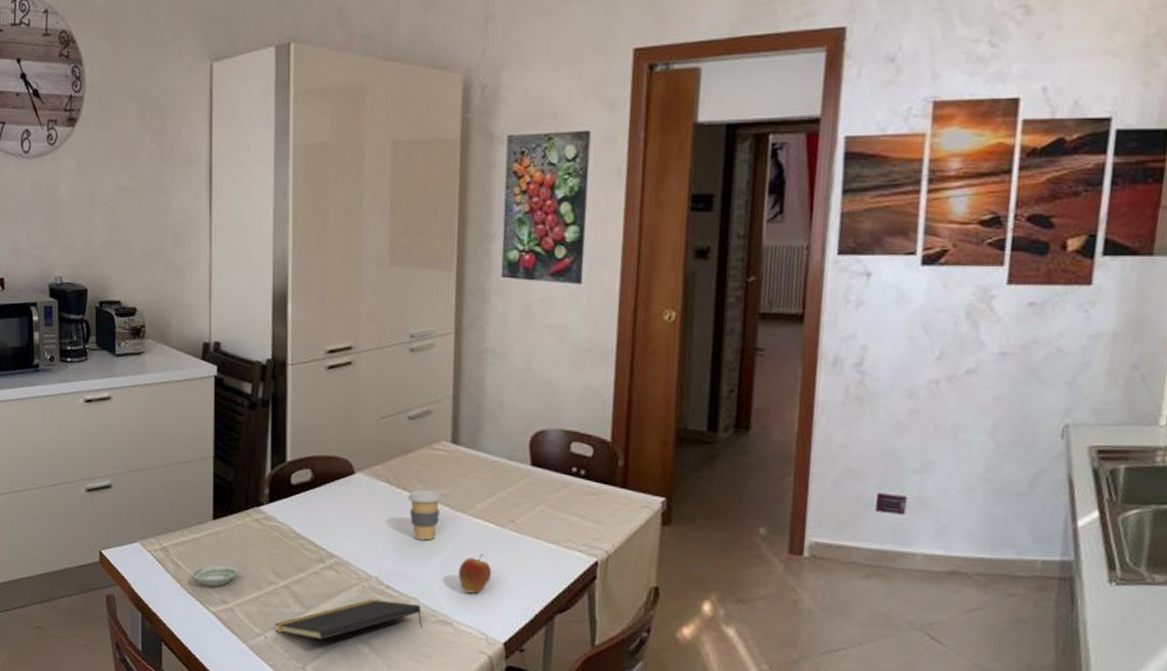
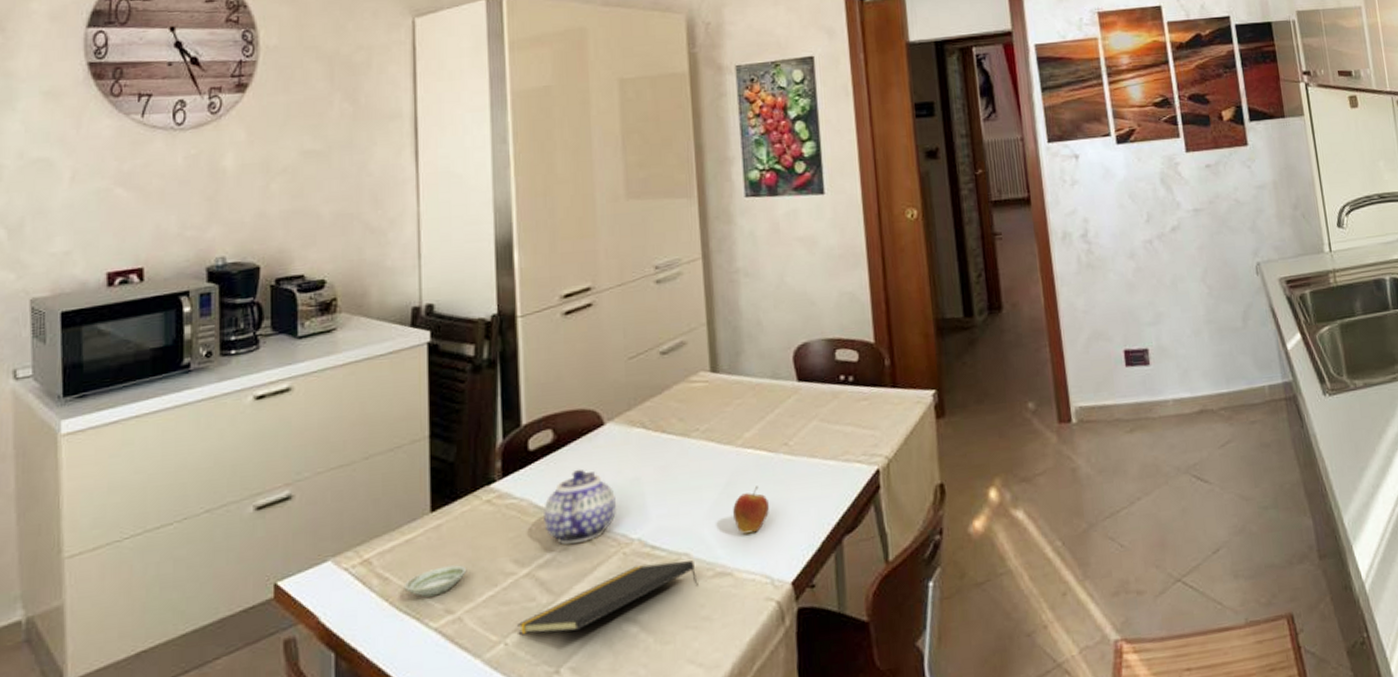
teapot: none [299,508,359,570] -> present [542,469,616,545]
coffee cup: present [407,489,443,541] -> none [667,427,707,486]

